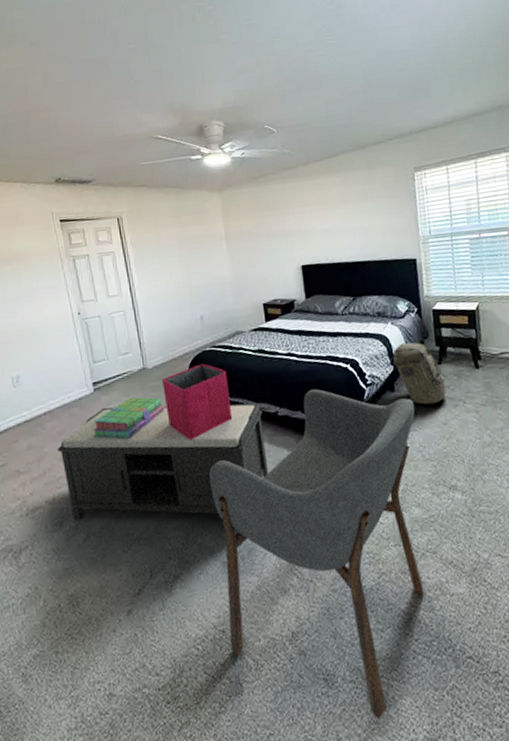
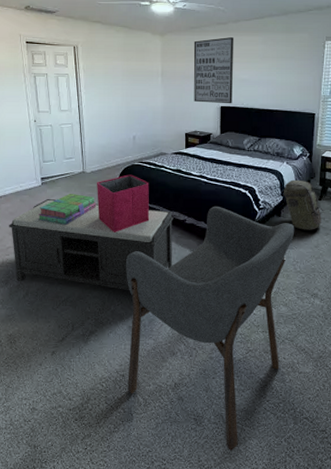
wall art: none [259,182,315,265] -> present [193,37,234,104]

